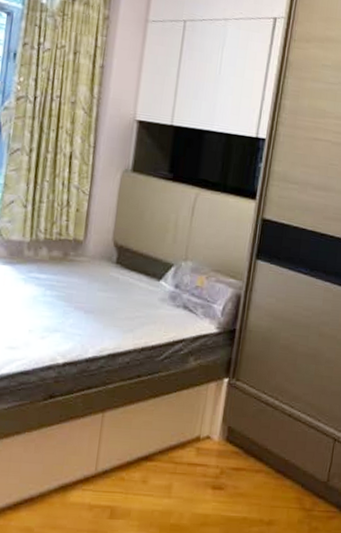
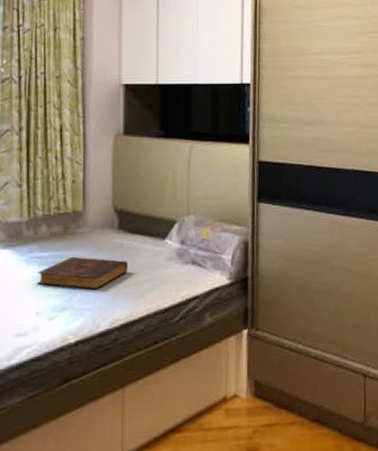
book: none [32,282,122,317] -> present [37,256,129,290]

